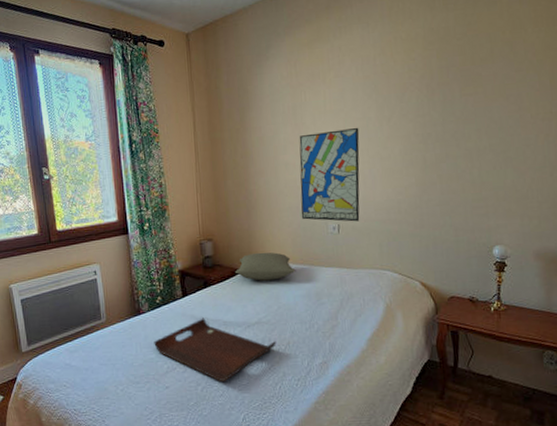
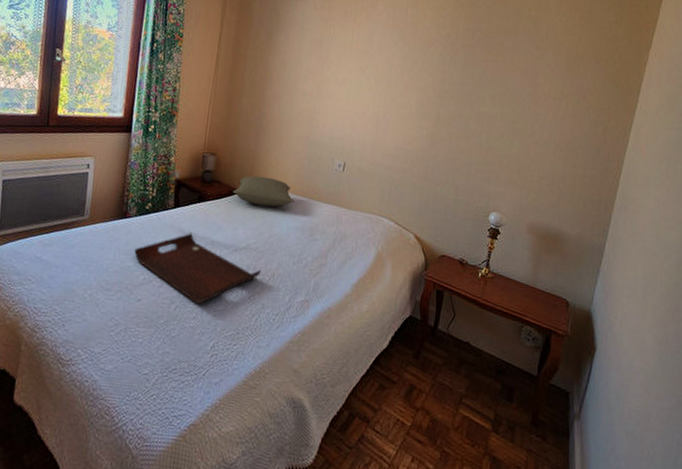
wall art: present [299,127,360,222] -> none [309,68,381,163]

